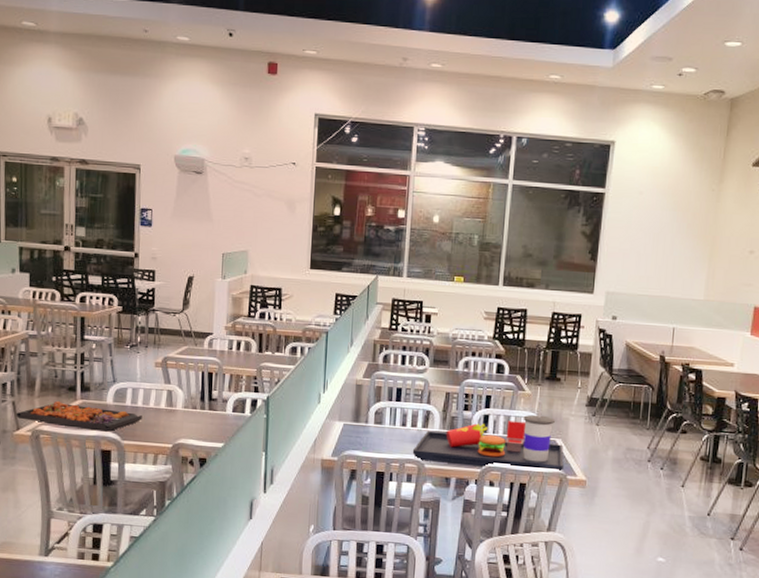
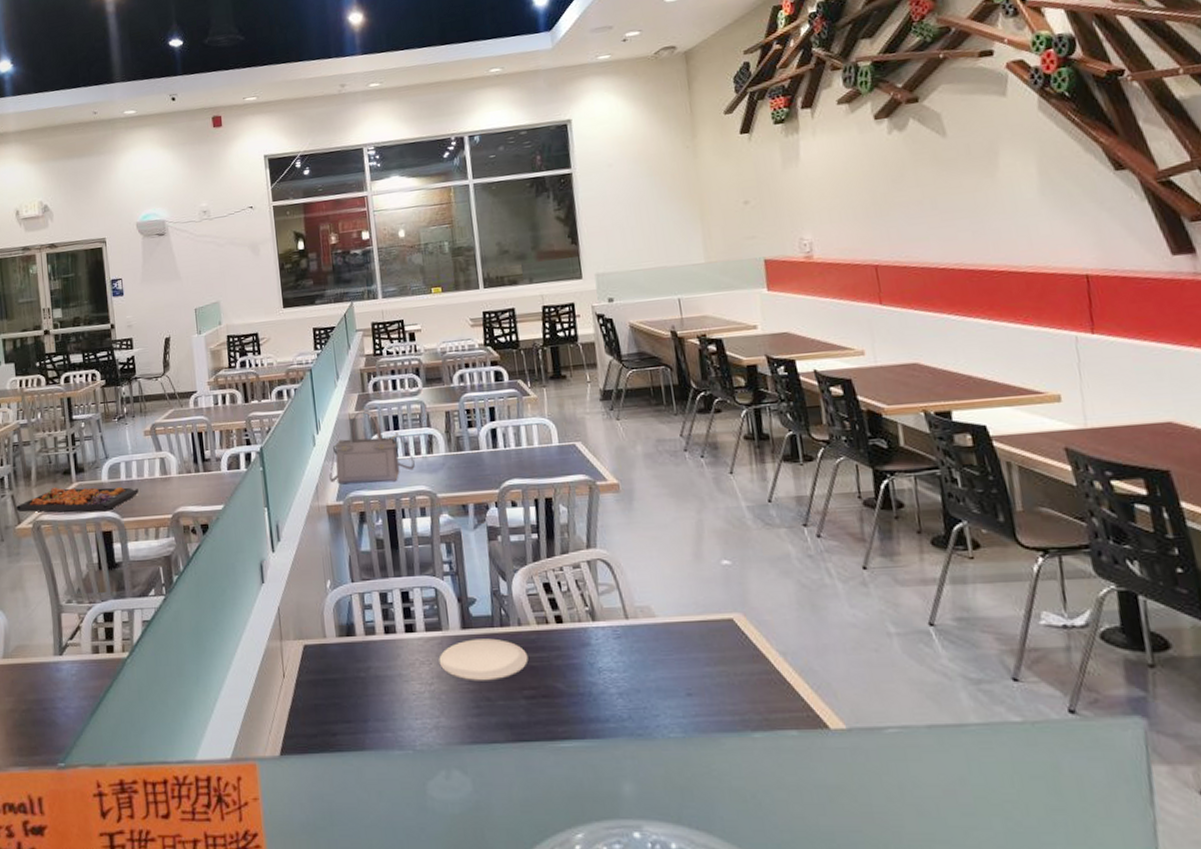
handbag: none [328,376,410,448] -> present [329,408,415,484]
food tray: present [412,399,564,471] -> none [421,401,590,490]

